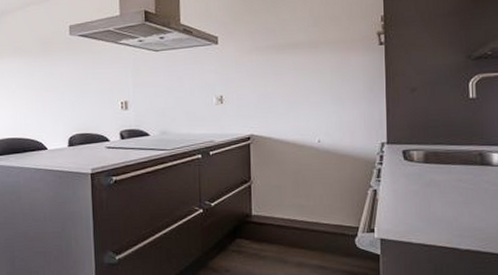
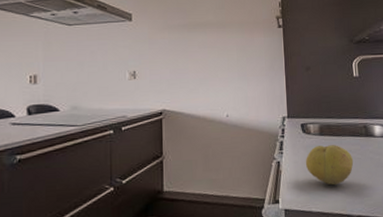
fruit: none [406,173,464,217] -> present [305,145,354,186]

